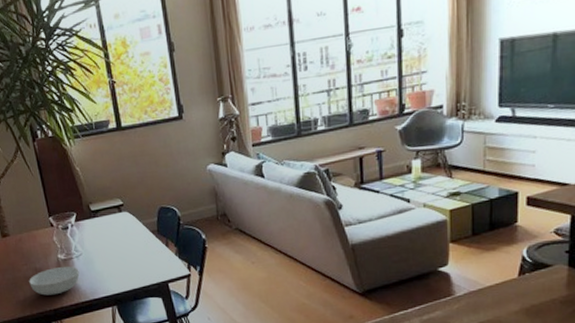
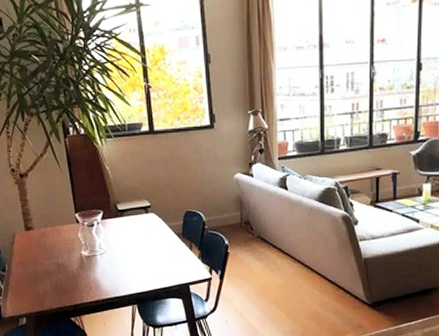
serving bowl: present [29,266,80,296] -> none [50,262,102,291]

